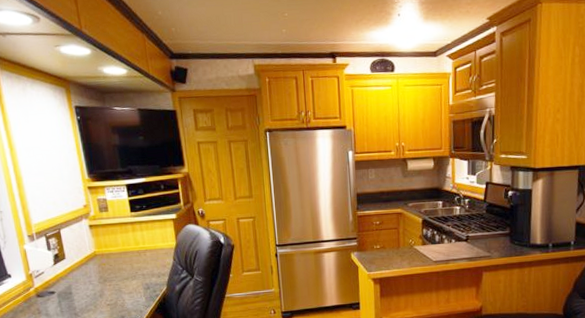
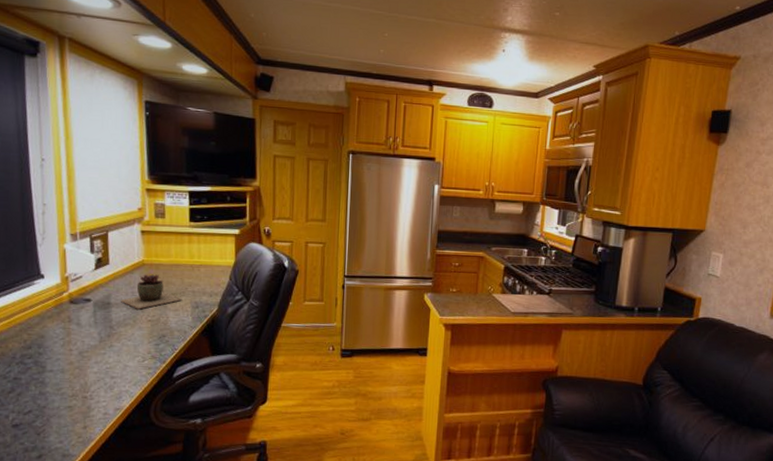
succulent plant: none [81,263,134,296] -> present [121,274,182,310]

